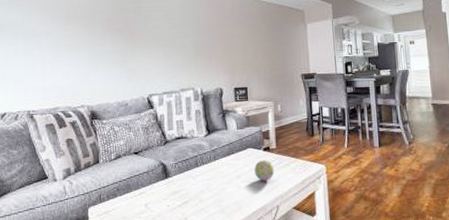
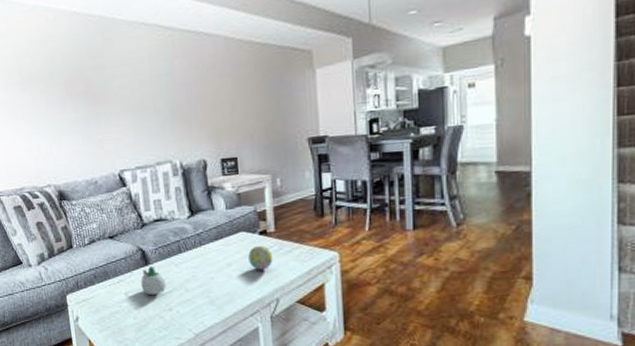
succulent planter: none [160,178,184,206] -> present [140,266,167,295]

